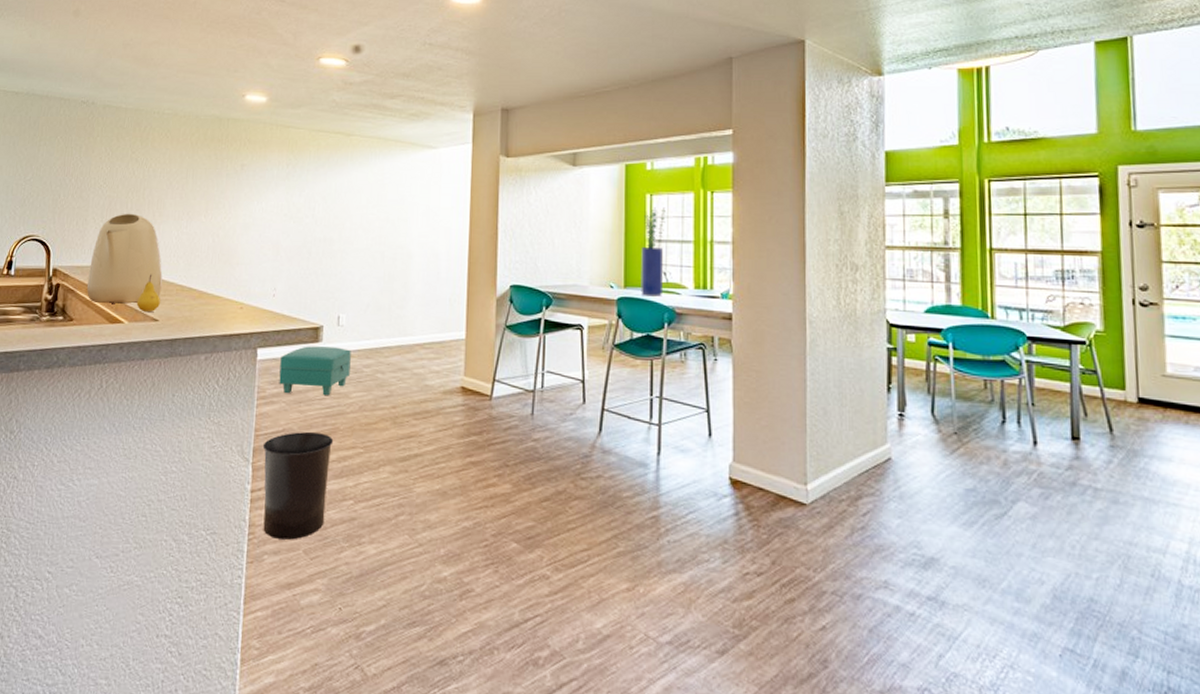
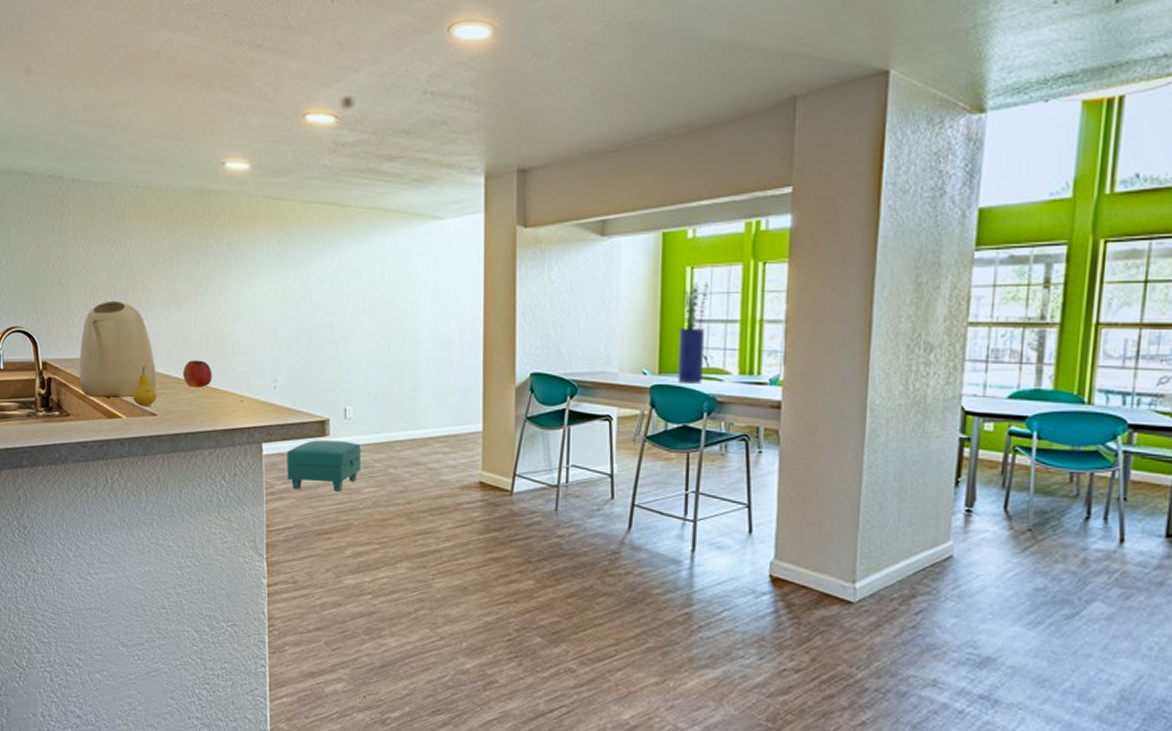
fruit: none [188,269,216,295] -> present [183,360,212,387]
waste bin: present [262,431,334,540] -> none [275,527,348,632]

